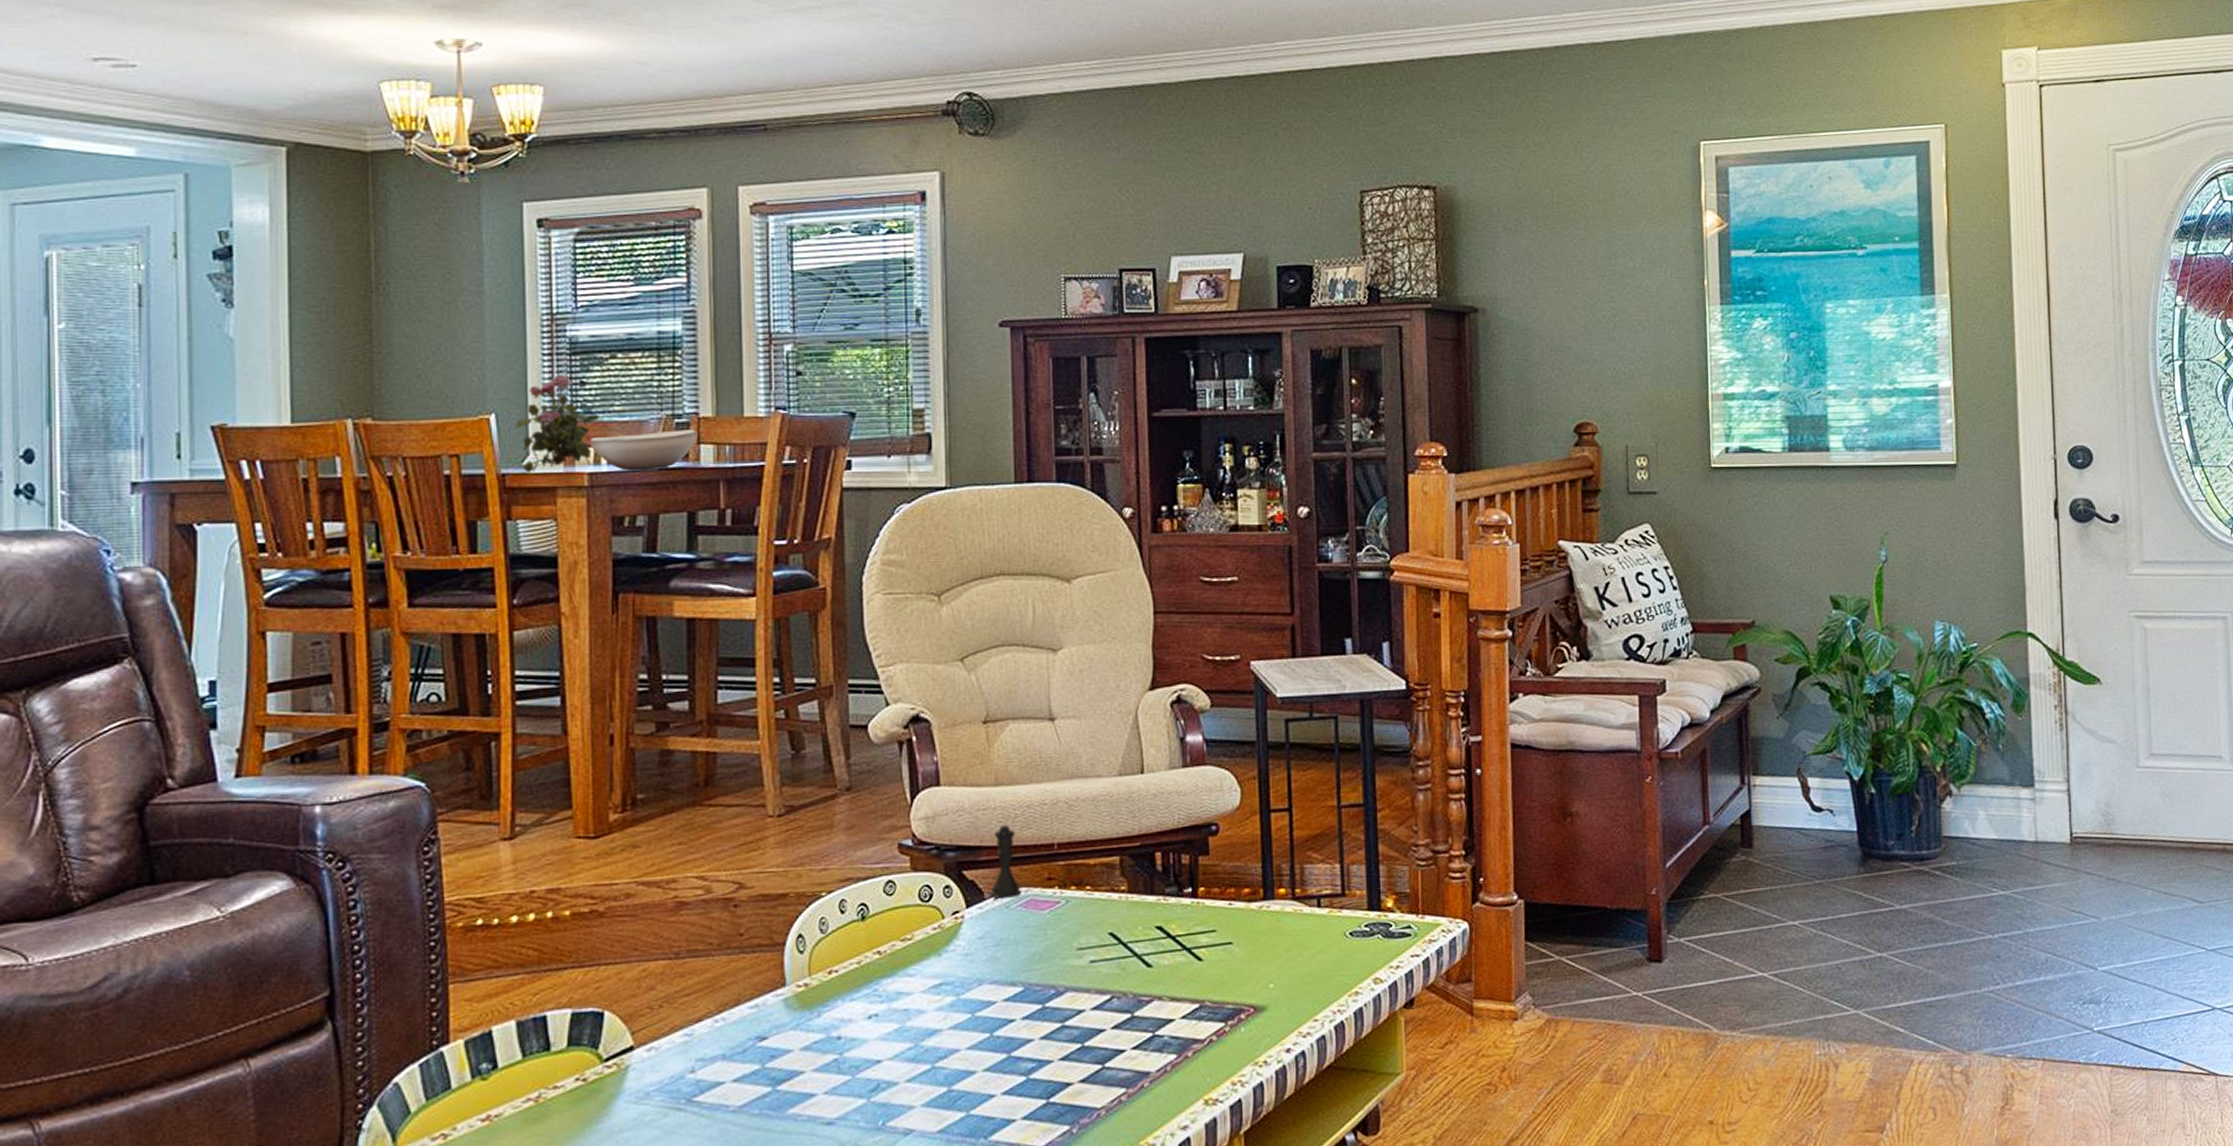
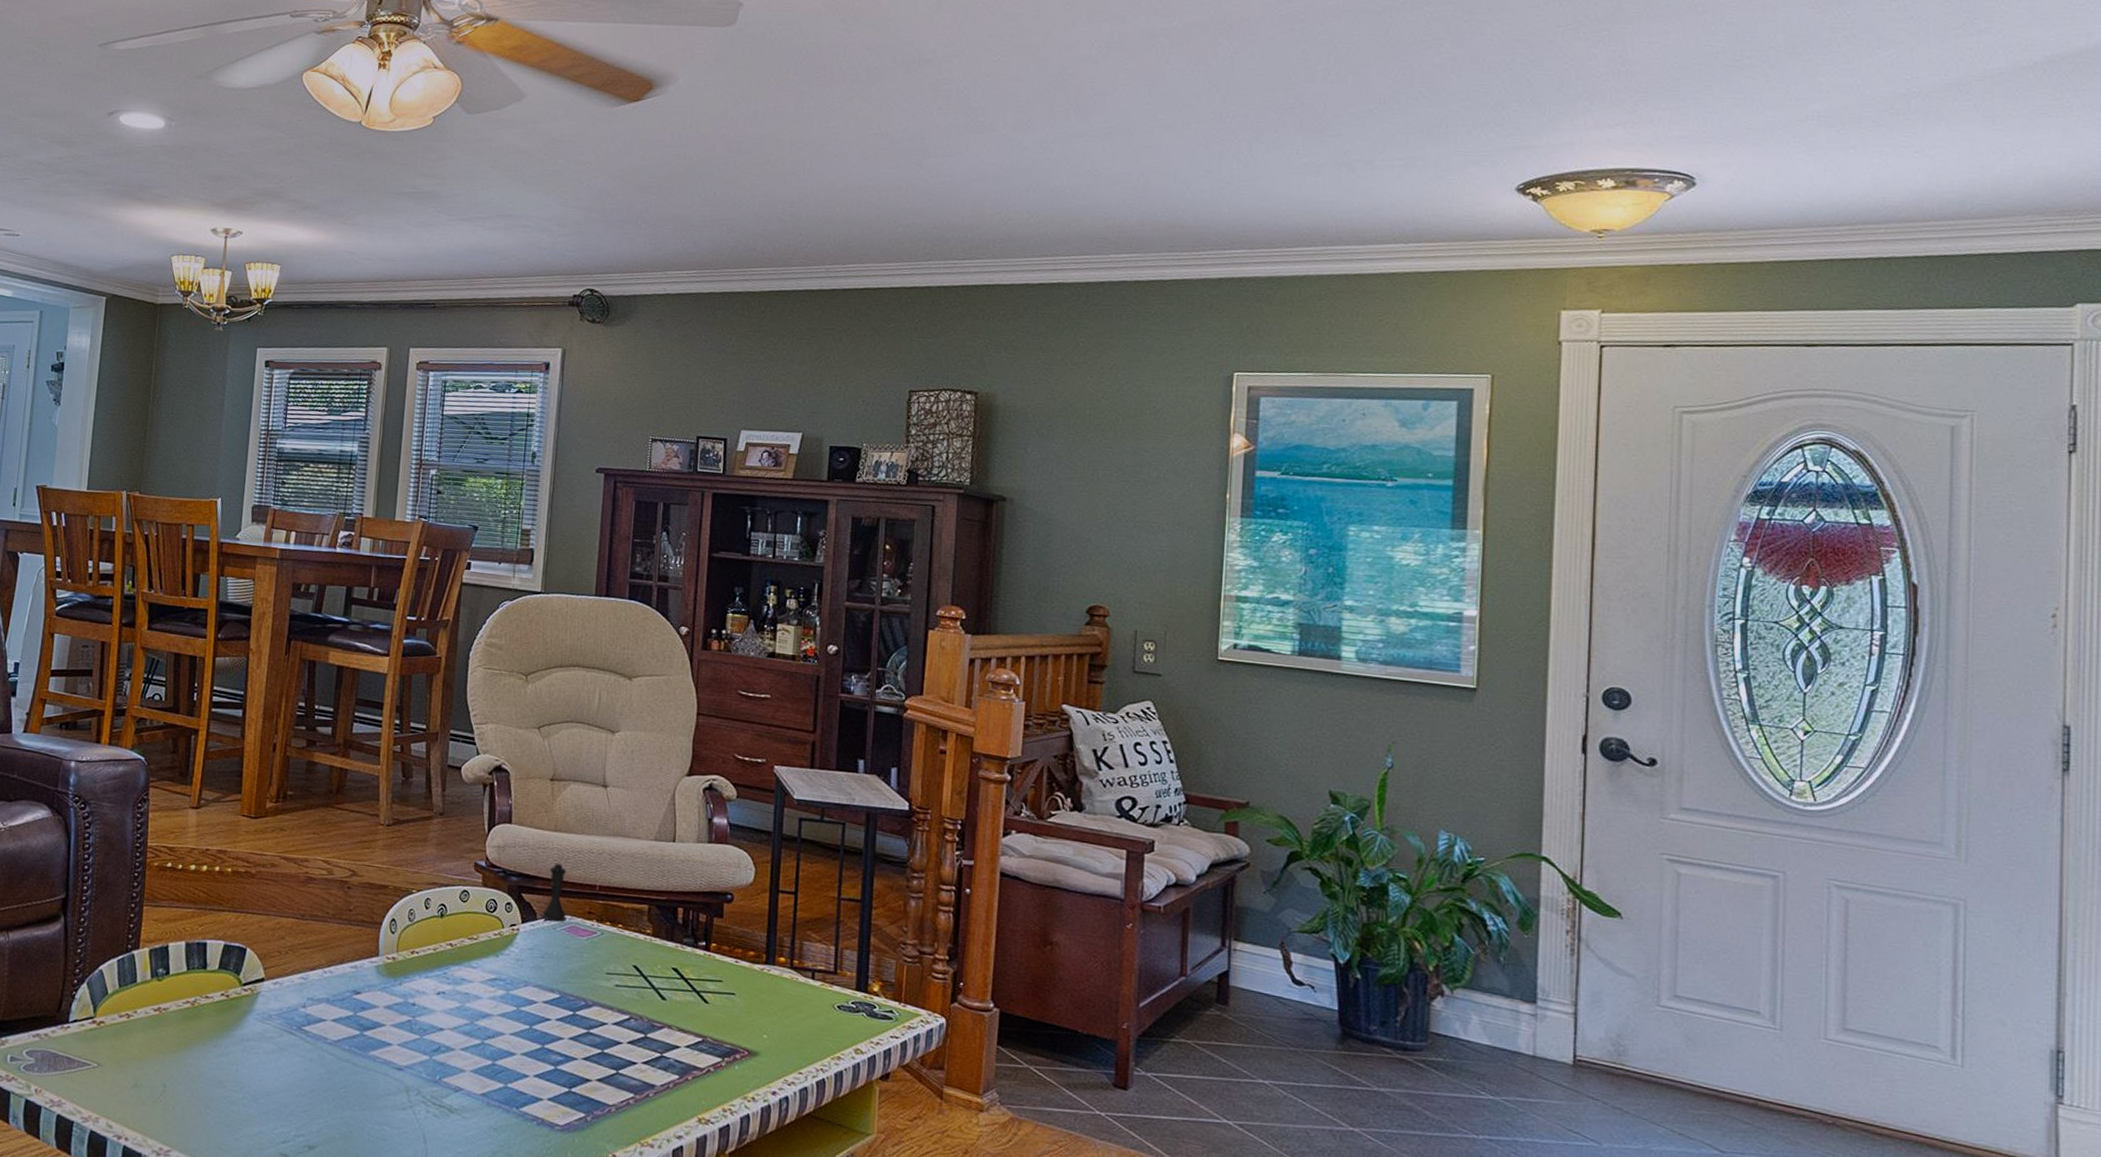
flower bouquet: present [515,375,600,473] -> none [233,475,293,544]
bowl: present [590,430,698,471] -> none [284,523,360,553]

